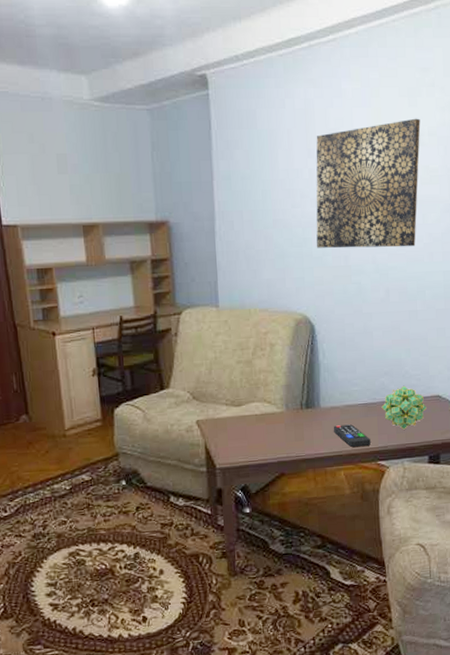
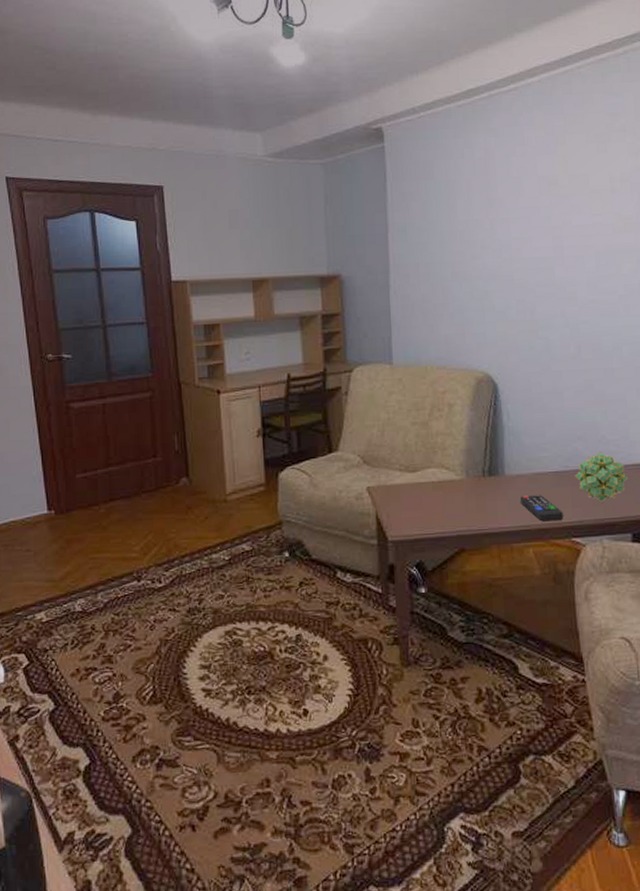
wall art: present [316,118,421,249] -> none [497,164,612,302]

